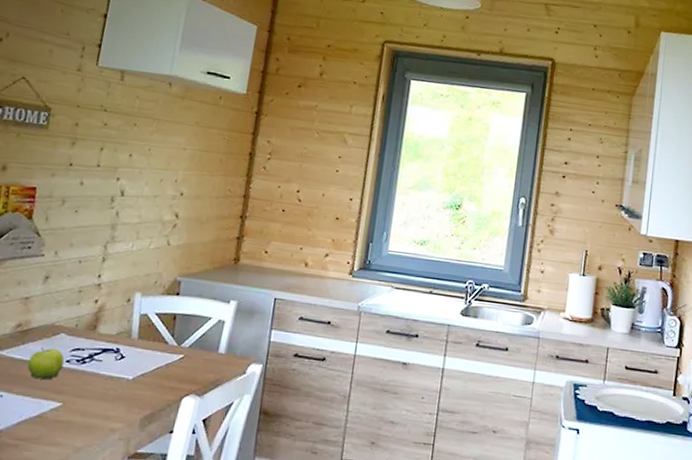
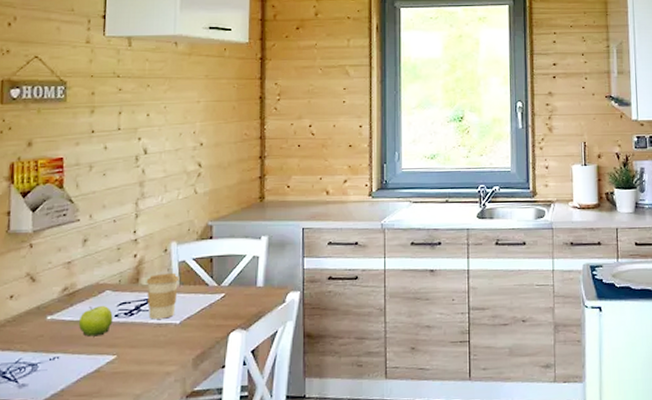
coffee cup: none [101,324,139,372] -> present [146,274,180,319]

